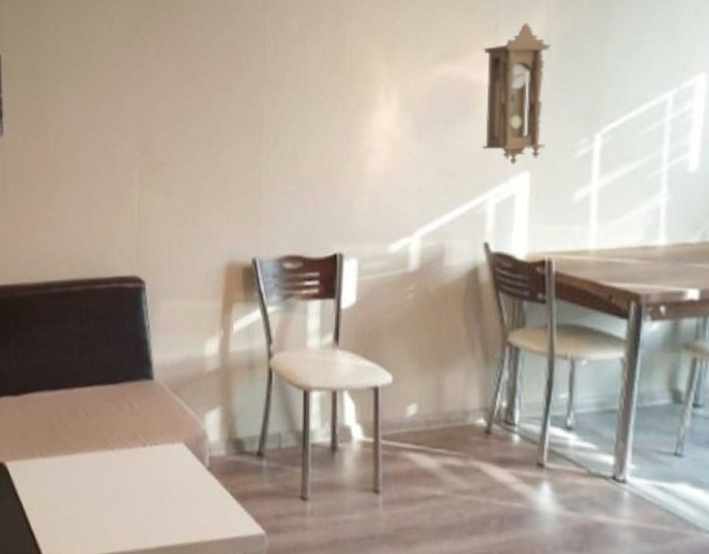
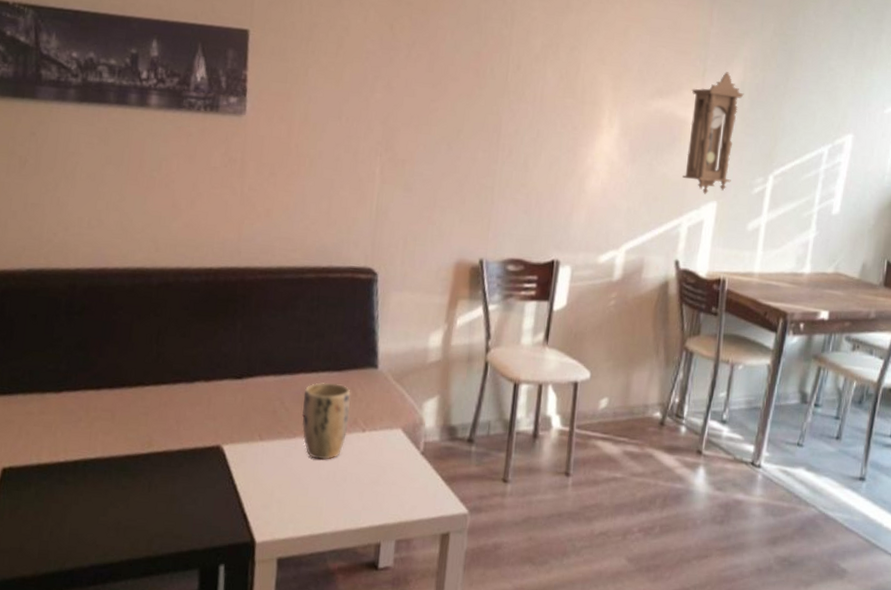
plant pot: none [80,395,129,476] -> present [301,382,351,460]

